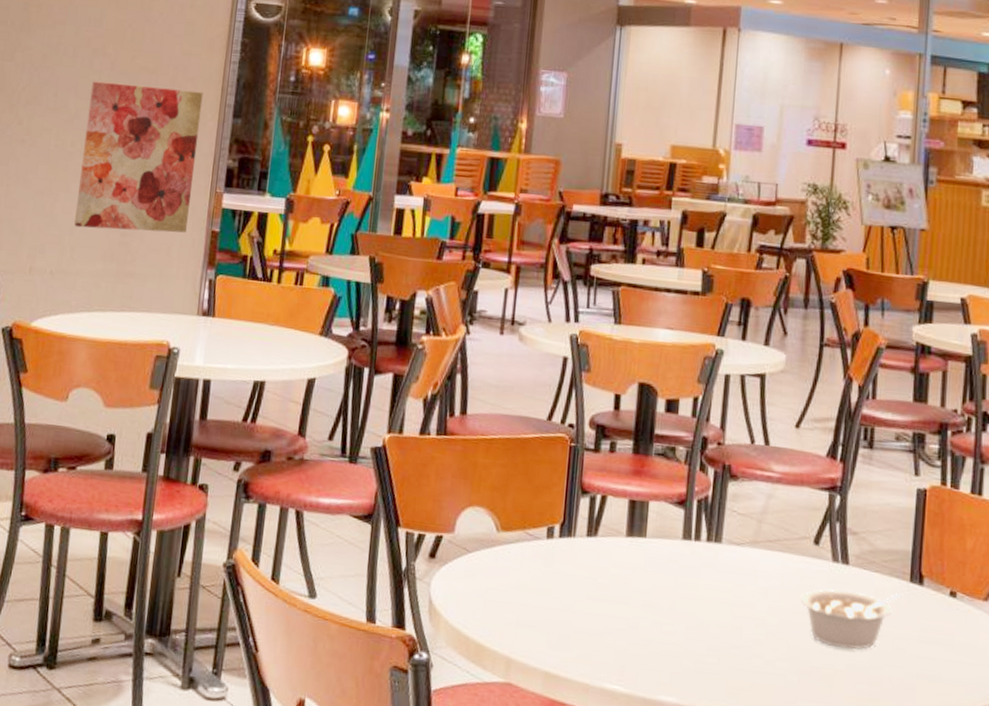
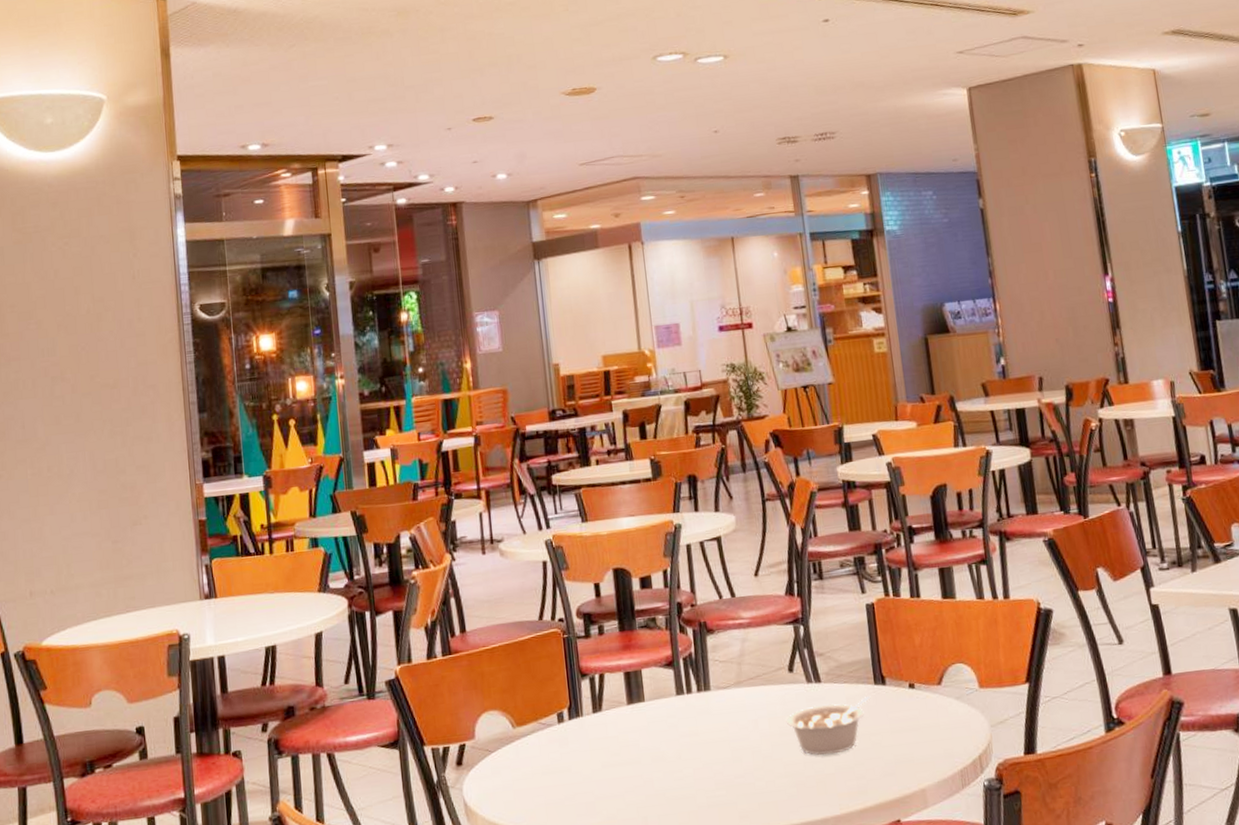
wall art: present [74,81,203,233] -> none [57,395,175,545]

